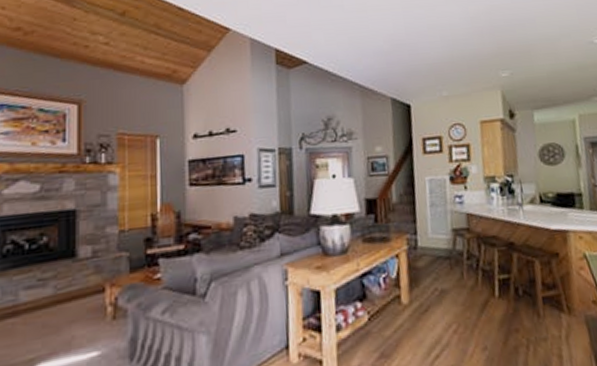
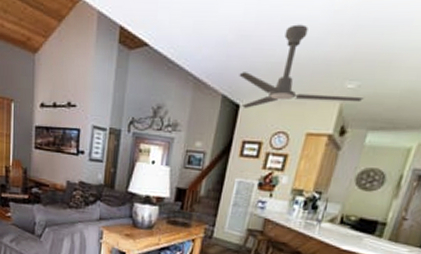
ceiling fan: none [402,30,519,107] -> present [239,24,364,108]

